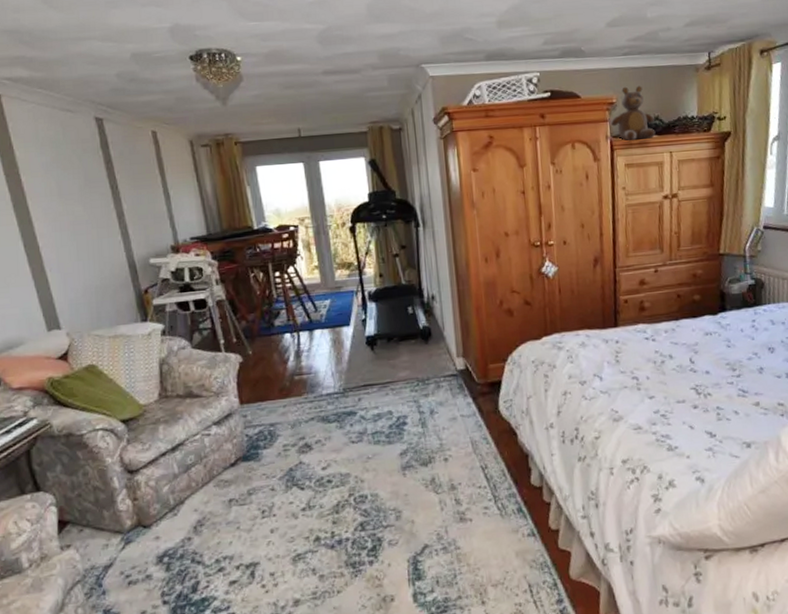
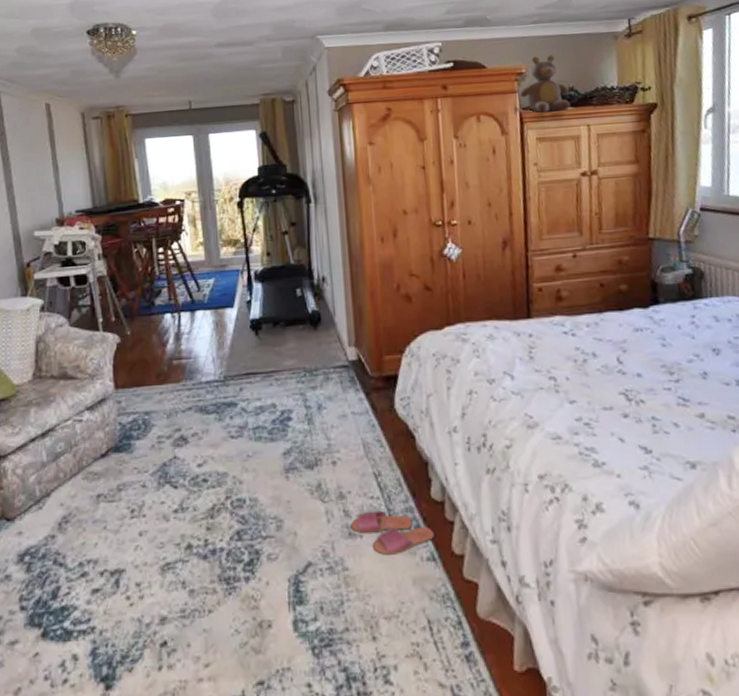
slippers: none [461,497,534,534] -> present [351,510,434,555]

